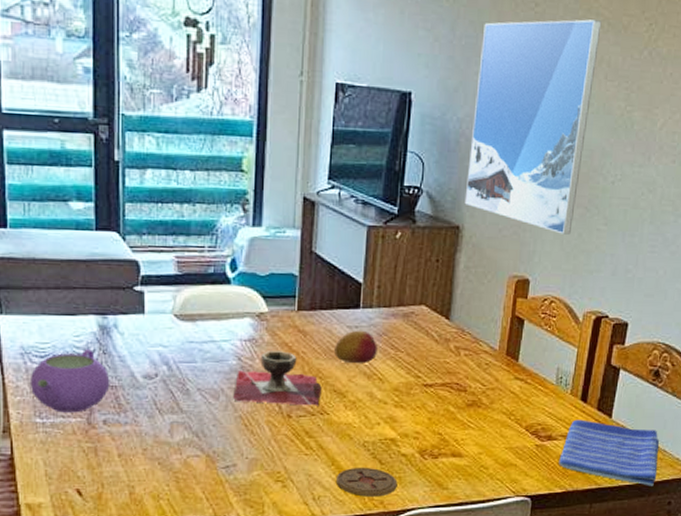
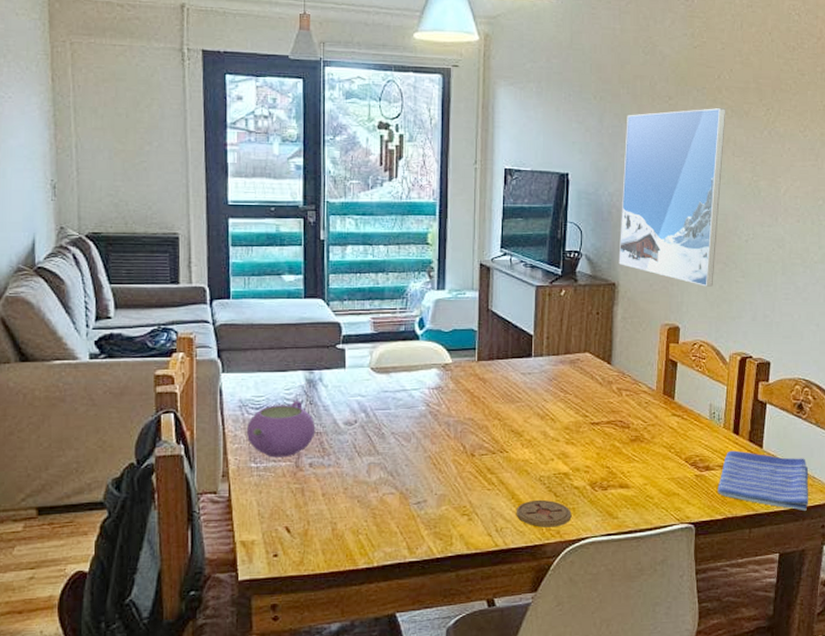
decorative bowl: present [233,351,322,406] -> none [423,397,501,445]
fruit: present [334,330,377,364] -> none [511,376,548,407]

